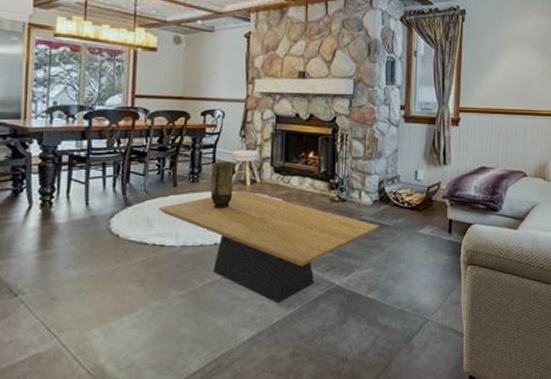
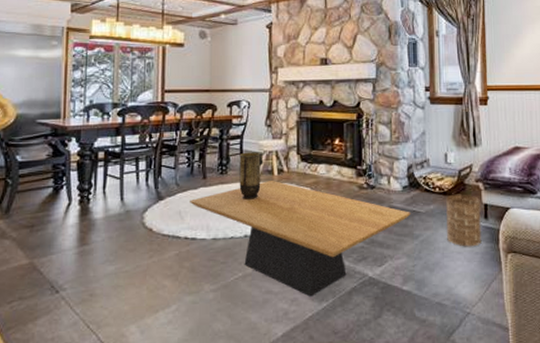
basket: none [412,209,446,259] -> present [445,194,482,247]

